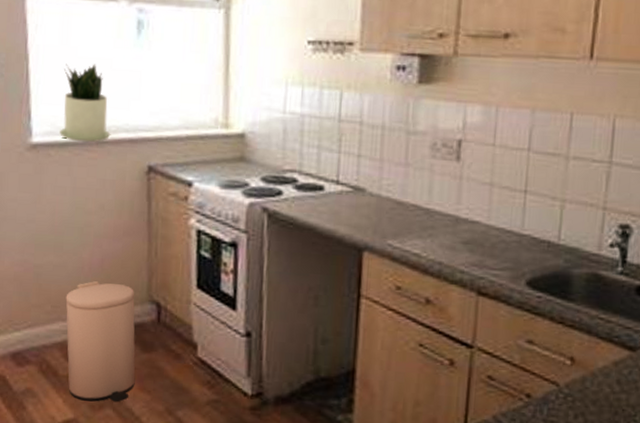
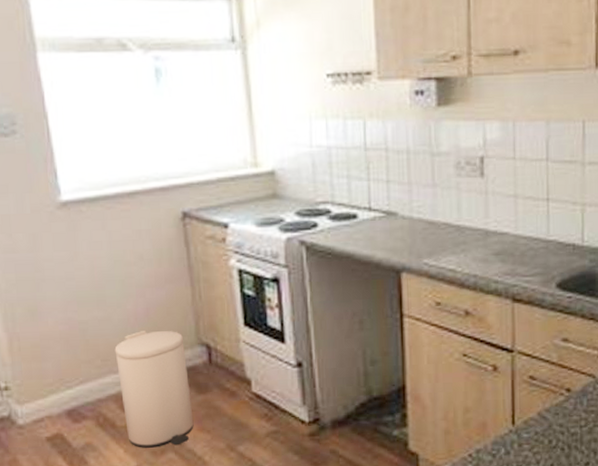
planter: present [60,63,111,143] -> none [86,116,141,196]

